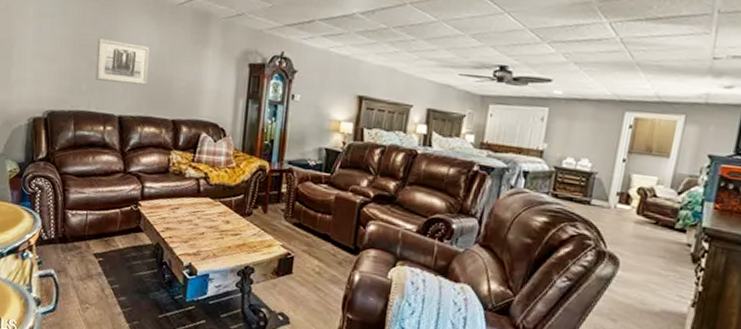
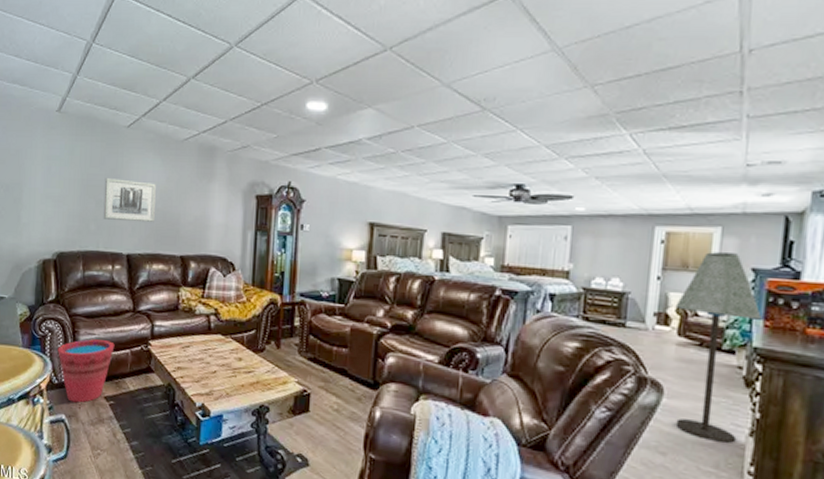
bucket: none [47,197,105,259] -> present [58,339,115,403]
floor lamp: none [627,138,713,313] -> present [675,252,762,444]

